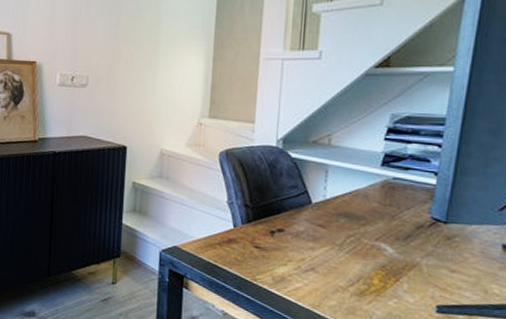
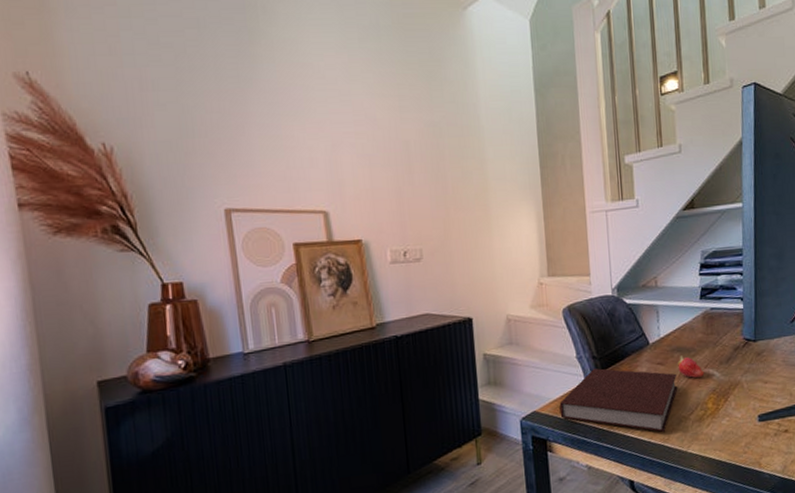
notebook: none [201,217,340,297] -> present [559,368,678,432]
fruit: none [341,222,374,249] -> present [677,355,705,378]

